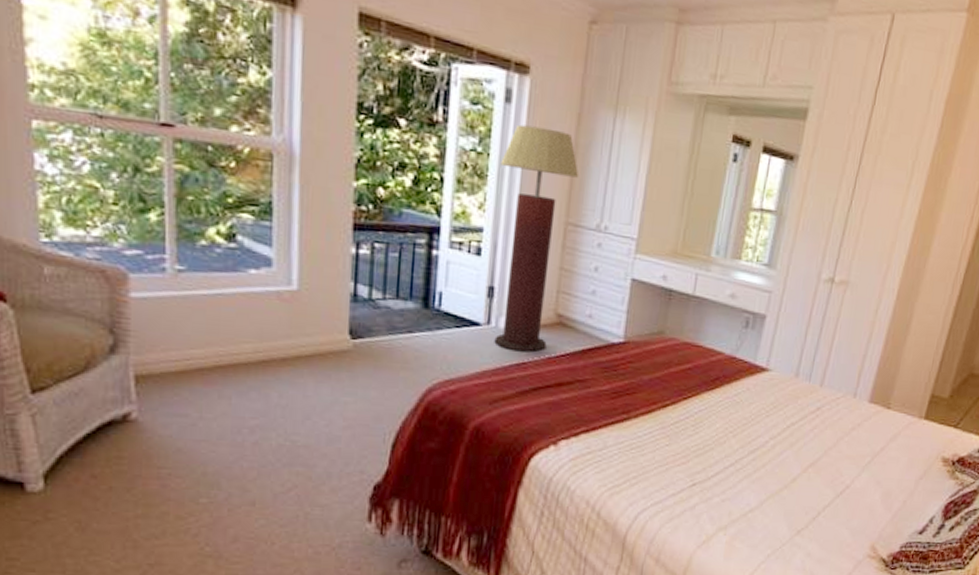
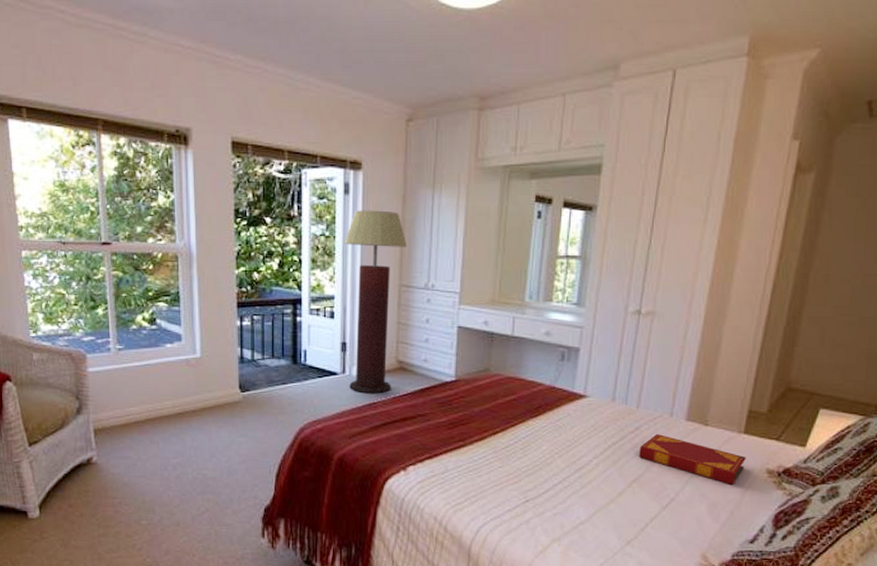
hardback book: none [818,416,924,472] -> present [639,434,746,485]

